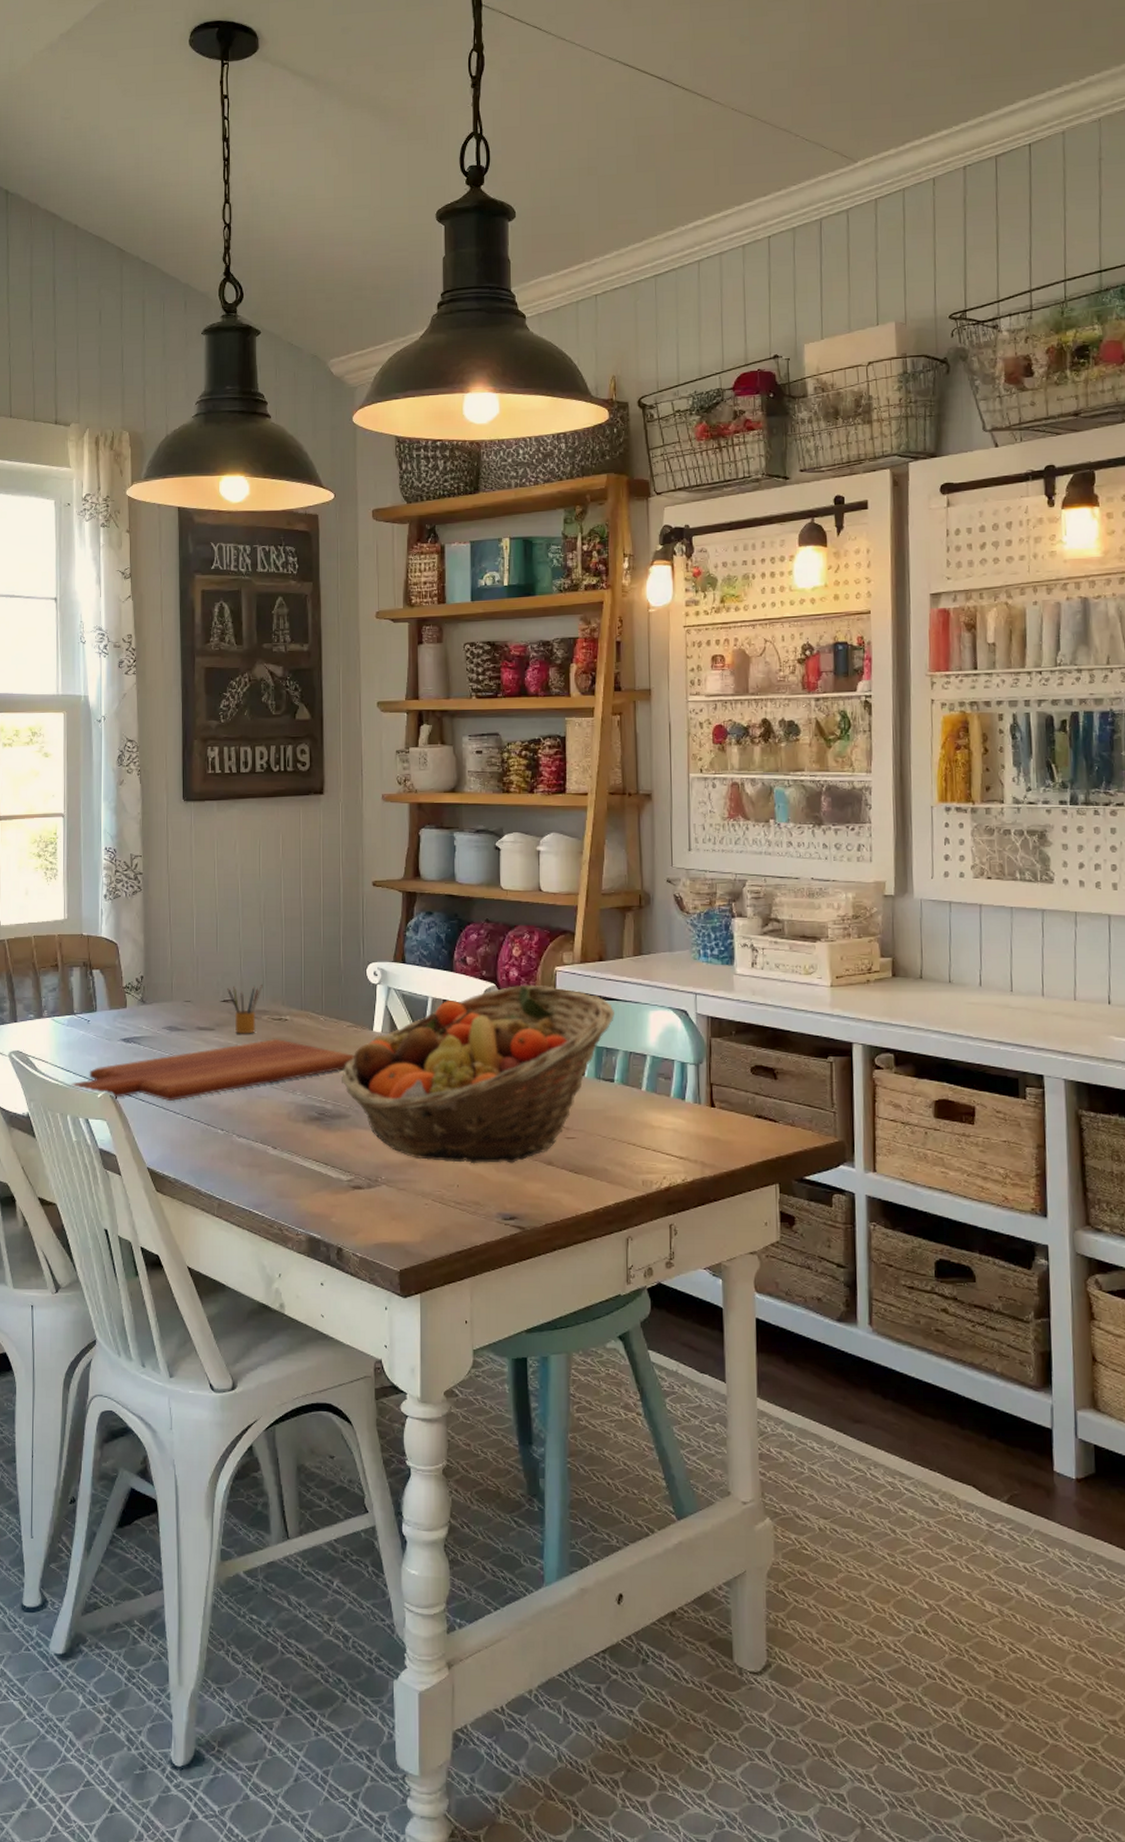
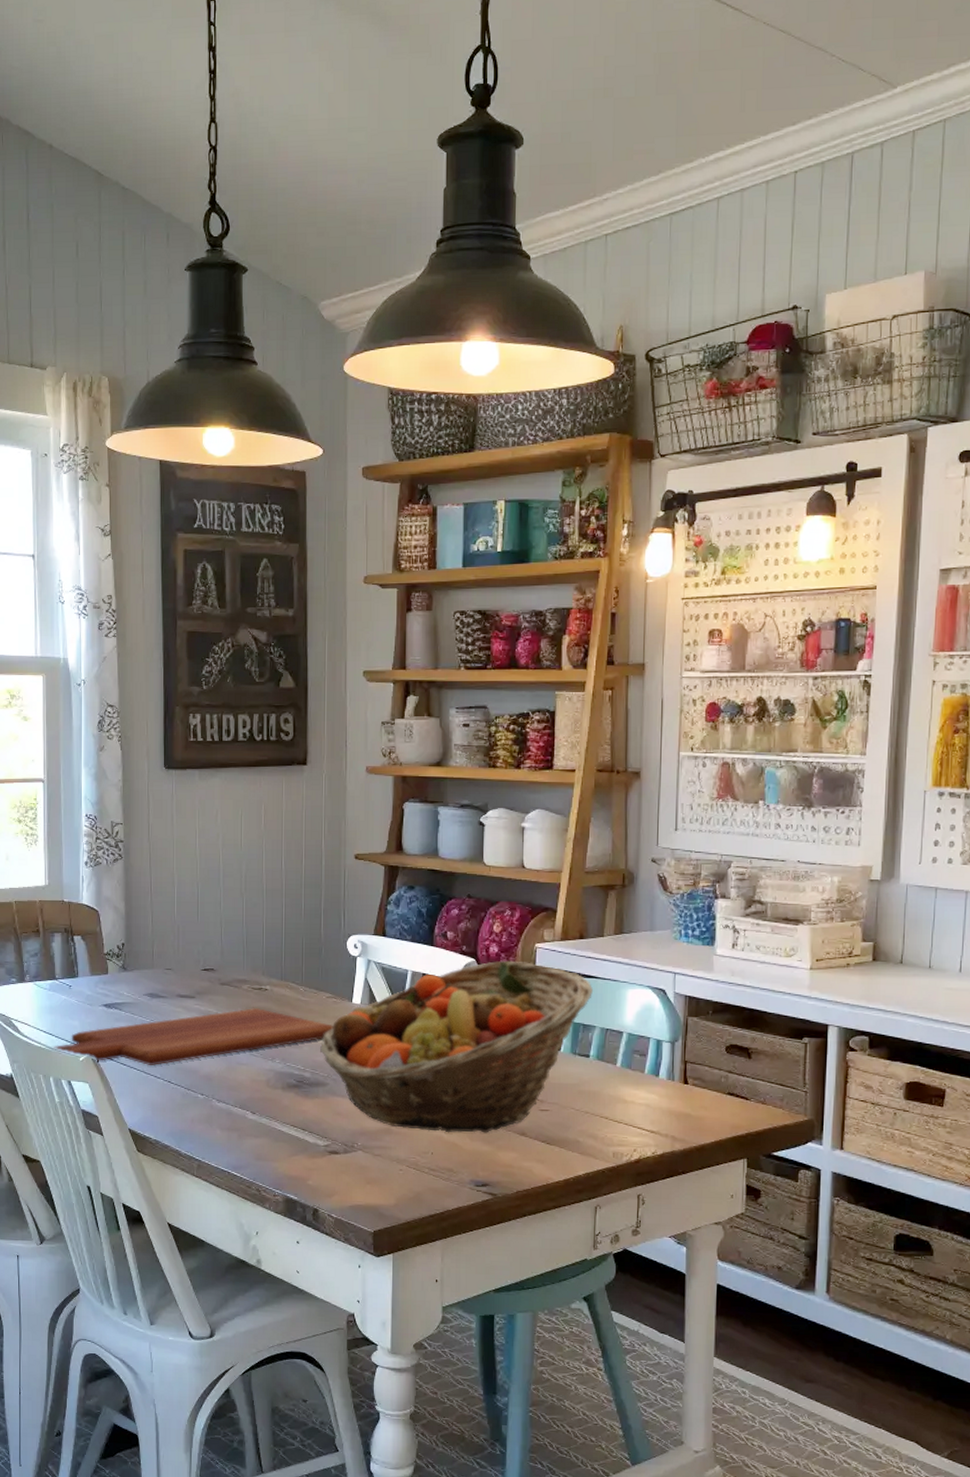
pencil box: present [227,984,263,1034] -> none [208,953,243,1003]

